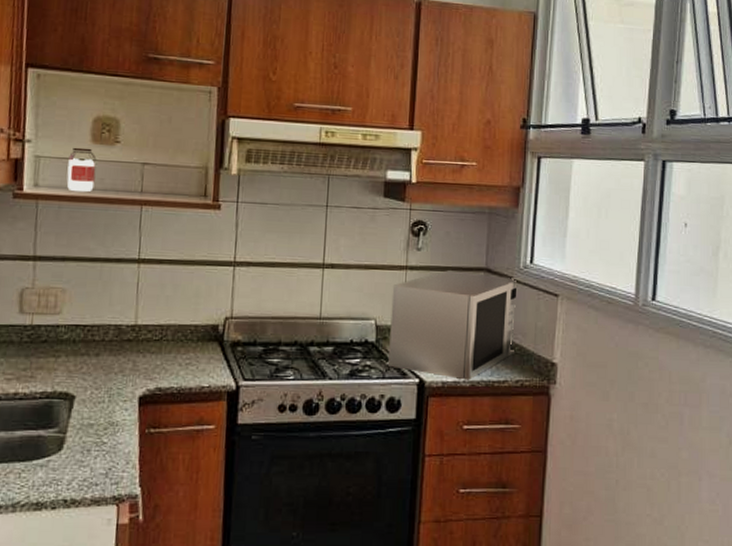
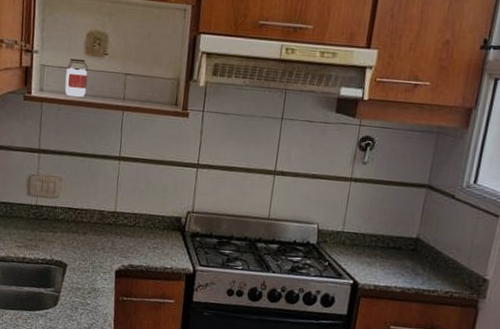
microwave: present [388,270,519,380] -> none [326,184,461,287]

